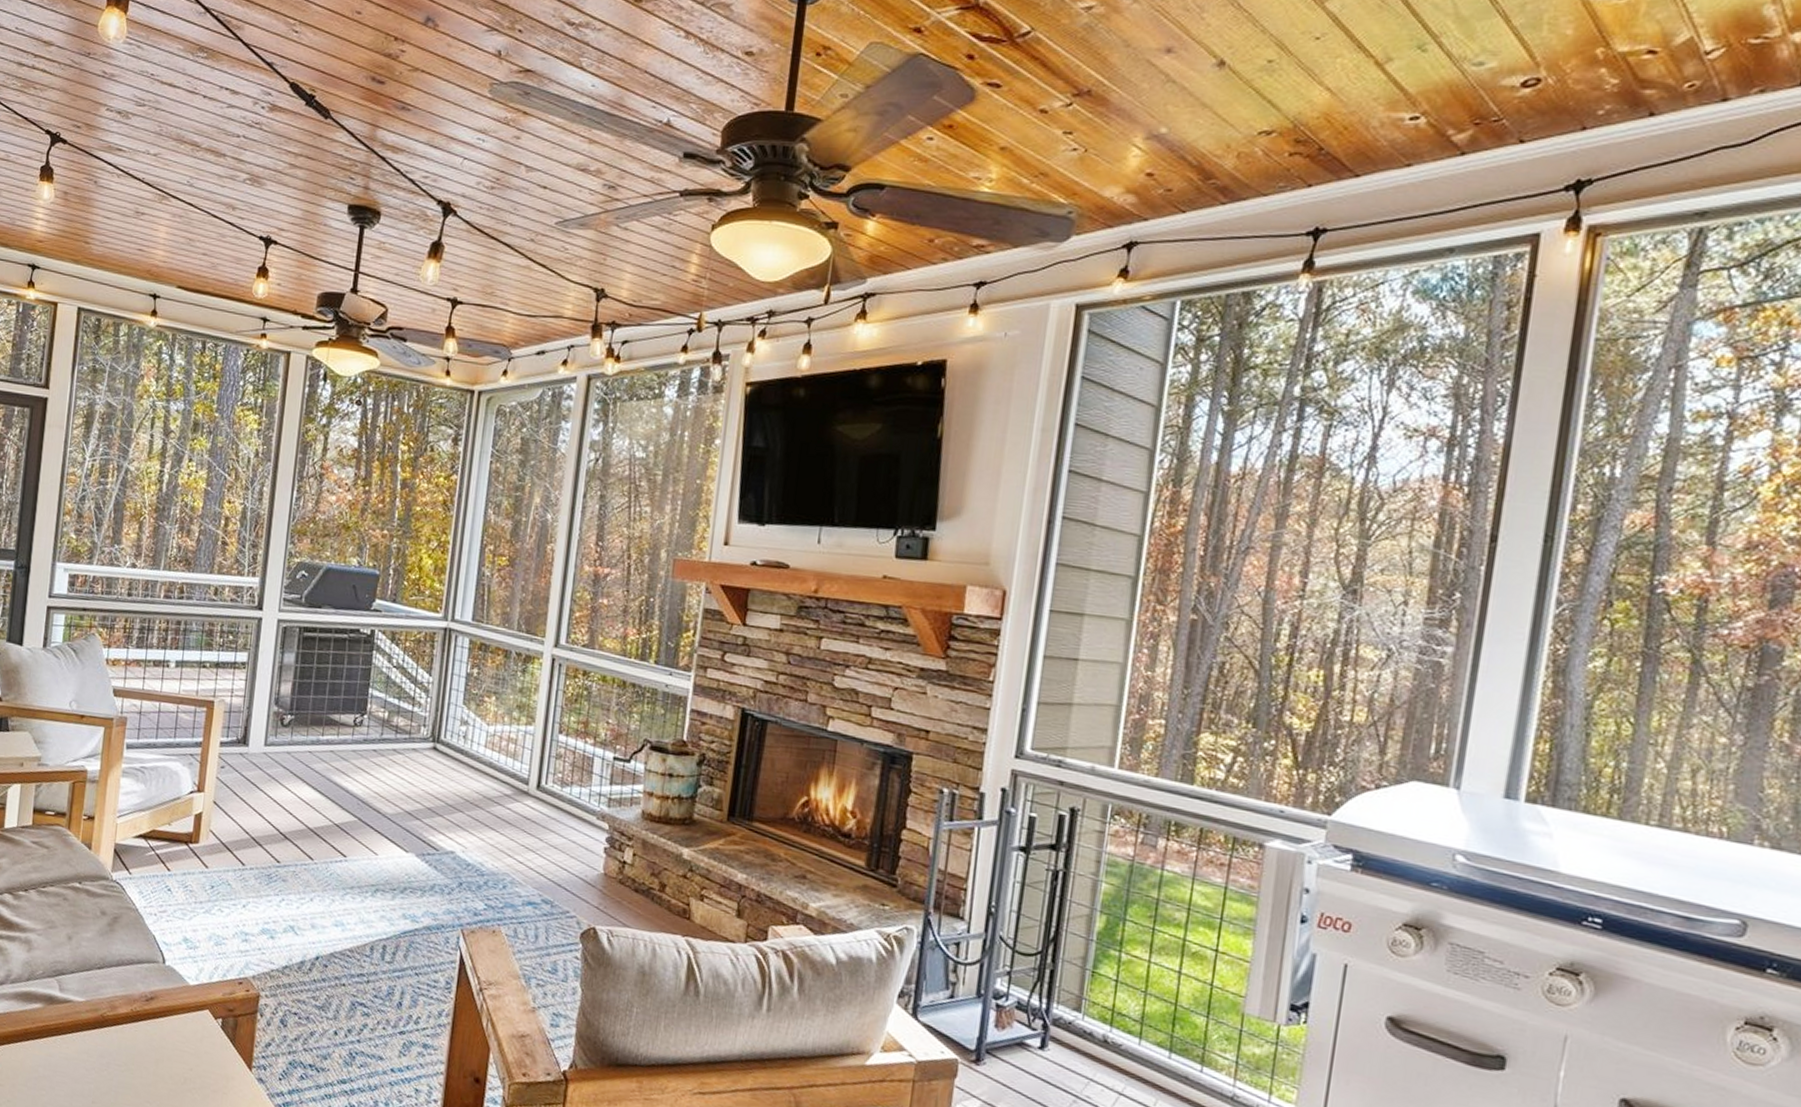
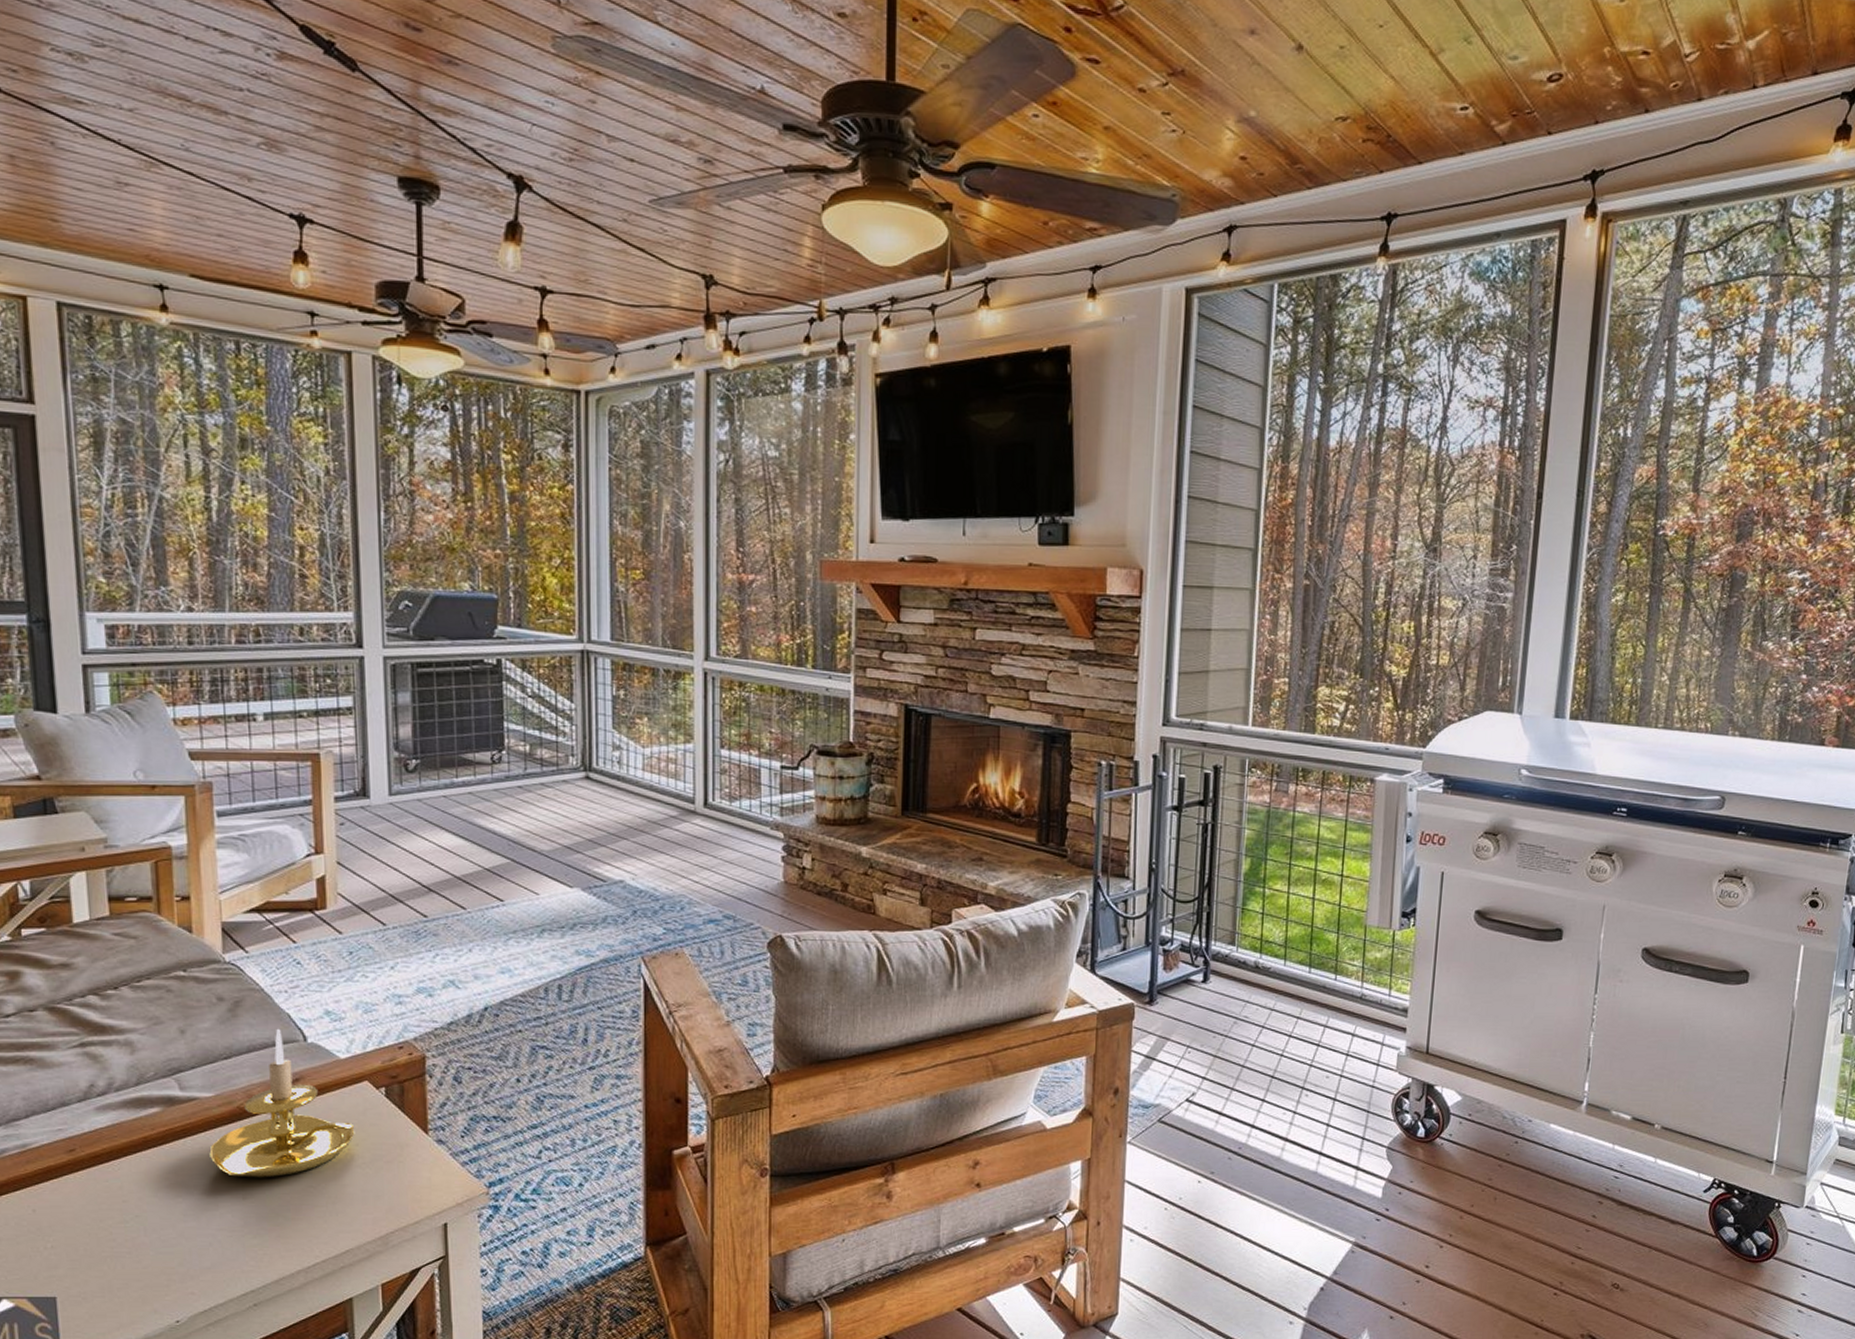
candle holder: none [72,947,192,1087] -> present [209,1028,355,1178]

